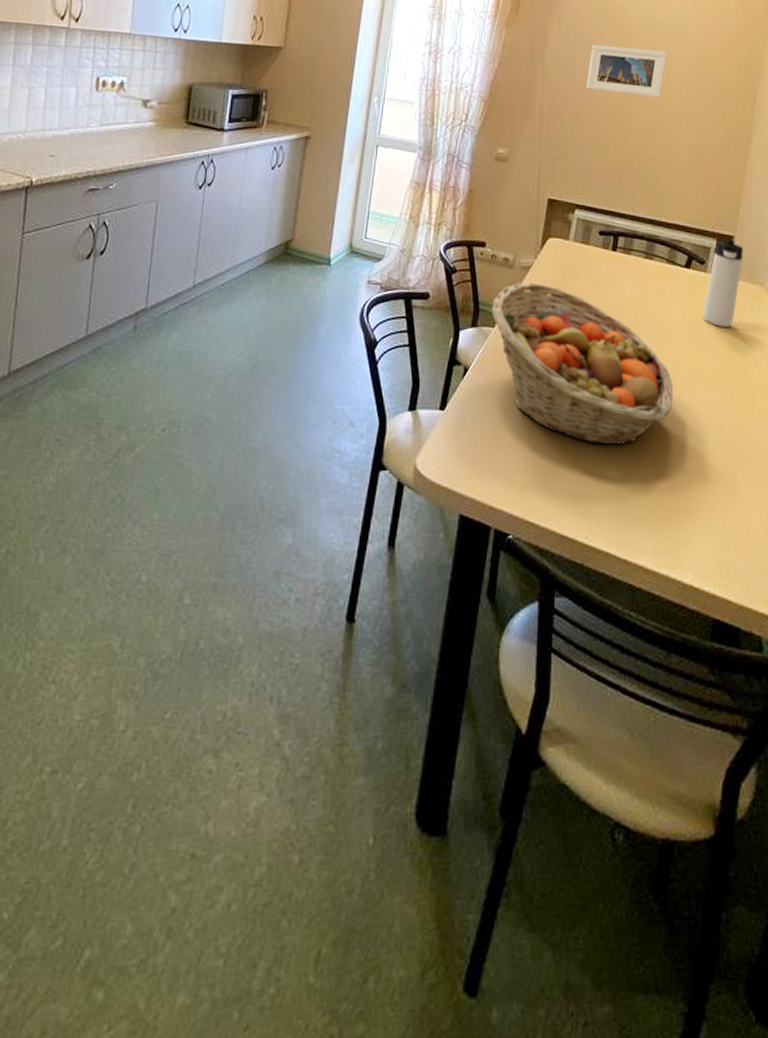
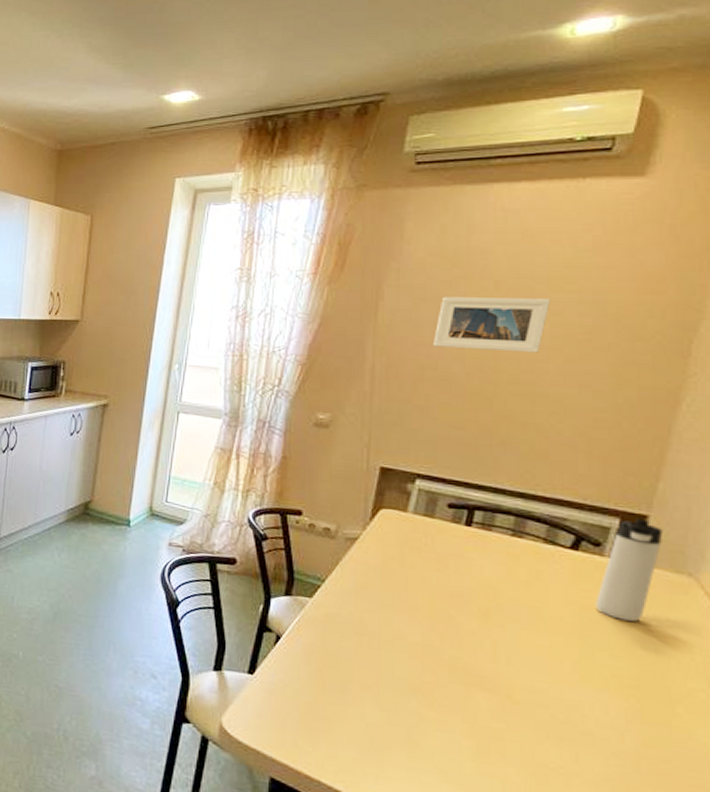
fruit basket: present [492,282,674,445] -> none [309,554,549,737]

